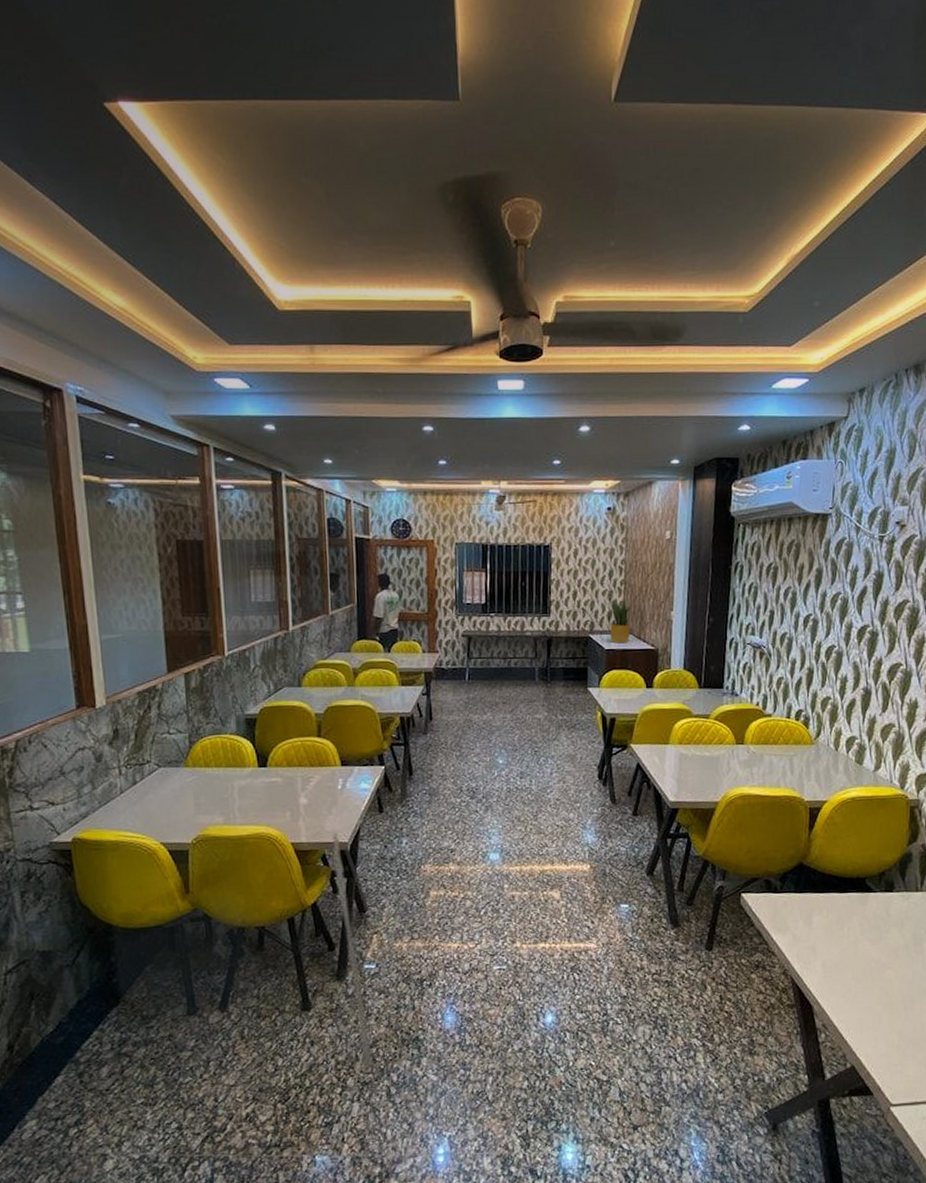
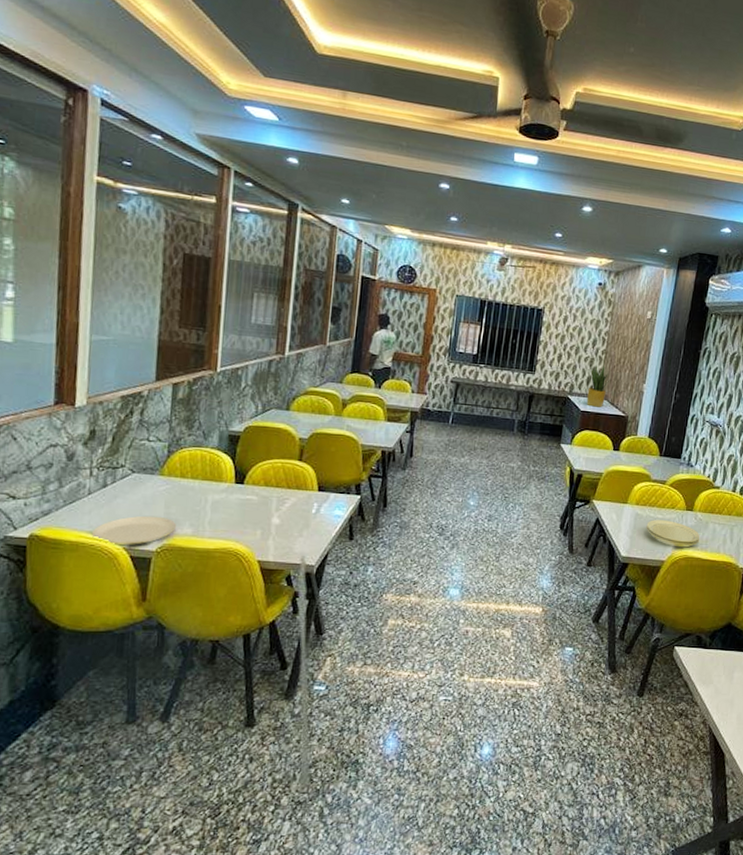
plate: none [130,808,209,841] -> present [92,515,177,546]
plate: none [693,757,756,786] -> present [646,520,701,548]

